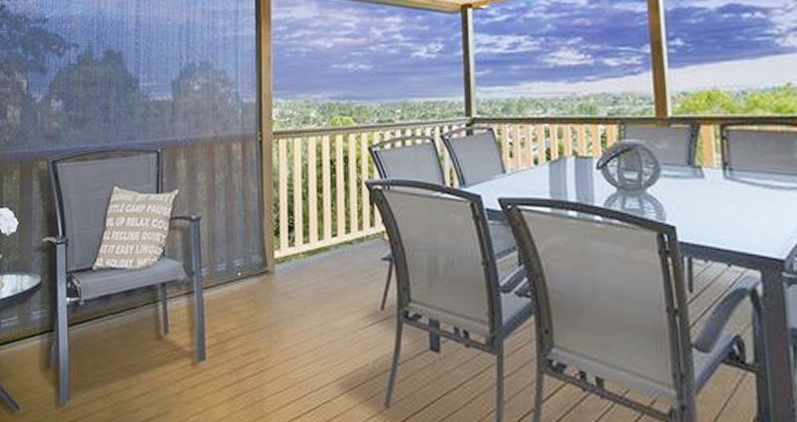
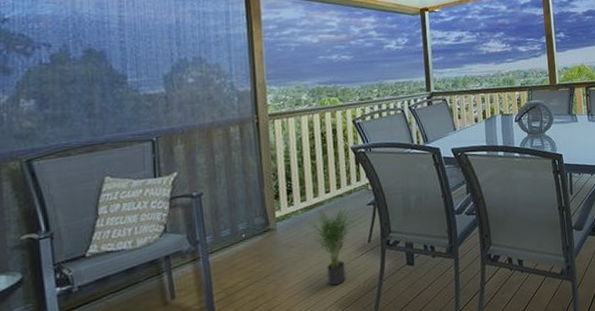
potted plant: none [310,255,368,358] -> present [308,208,357,286]

